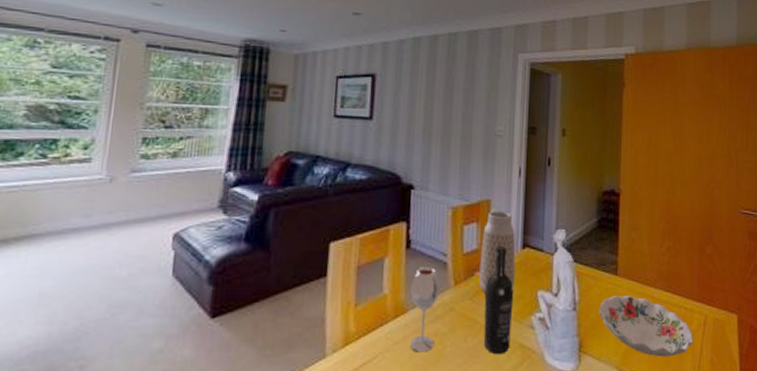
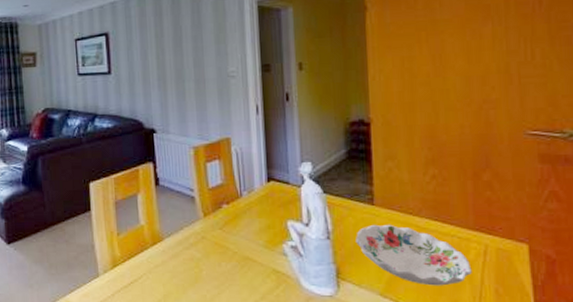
wineglass: present [410,267,440,352] -> none [164,201,190,275]
vase: present [479,211,516,294] -> none [226,148,263,224]
wine bottle: present [483,245,514,355] -> none [233,179,264,279]

